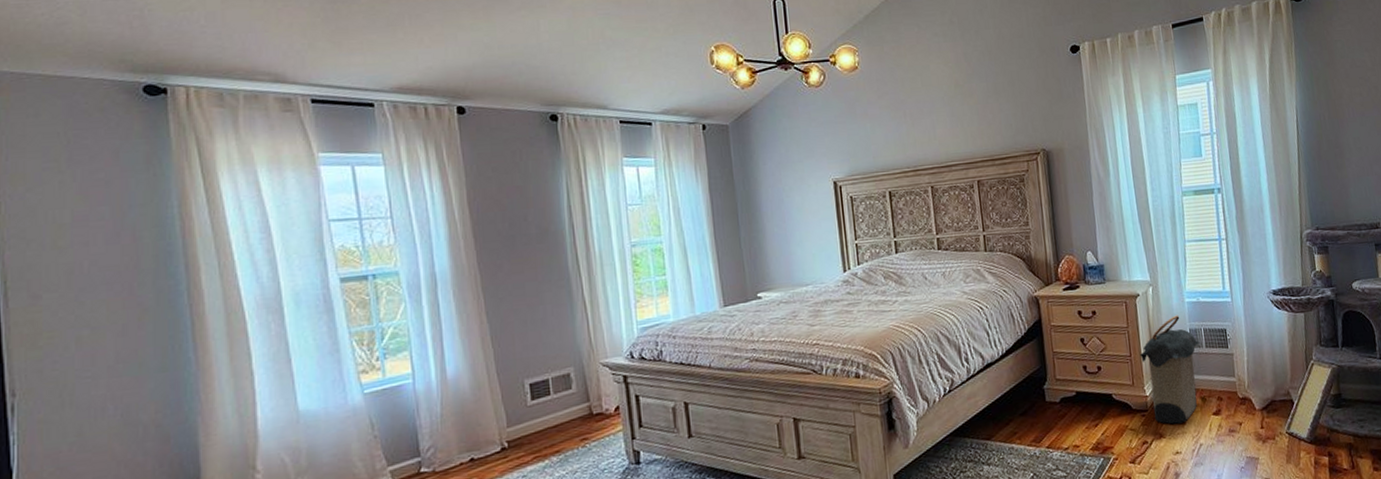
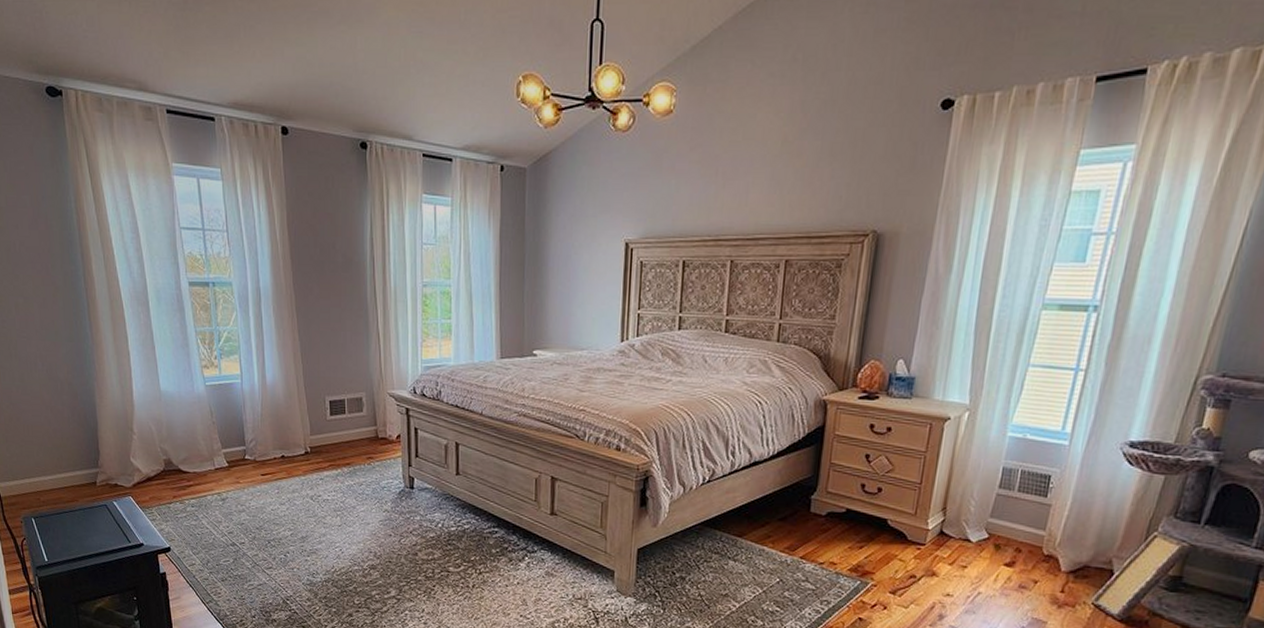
laundry hamper: present [1139,315,1199,424] -> none [931,449,1010,566]

